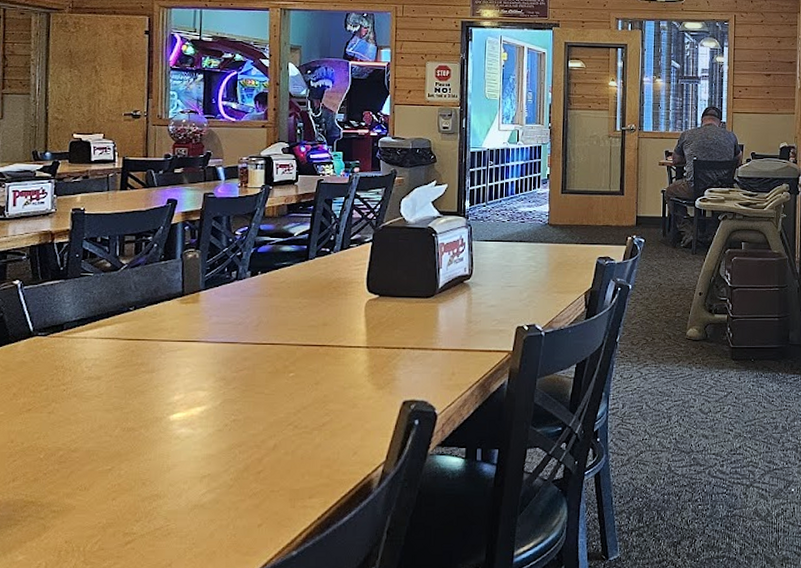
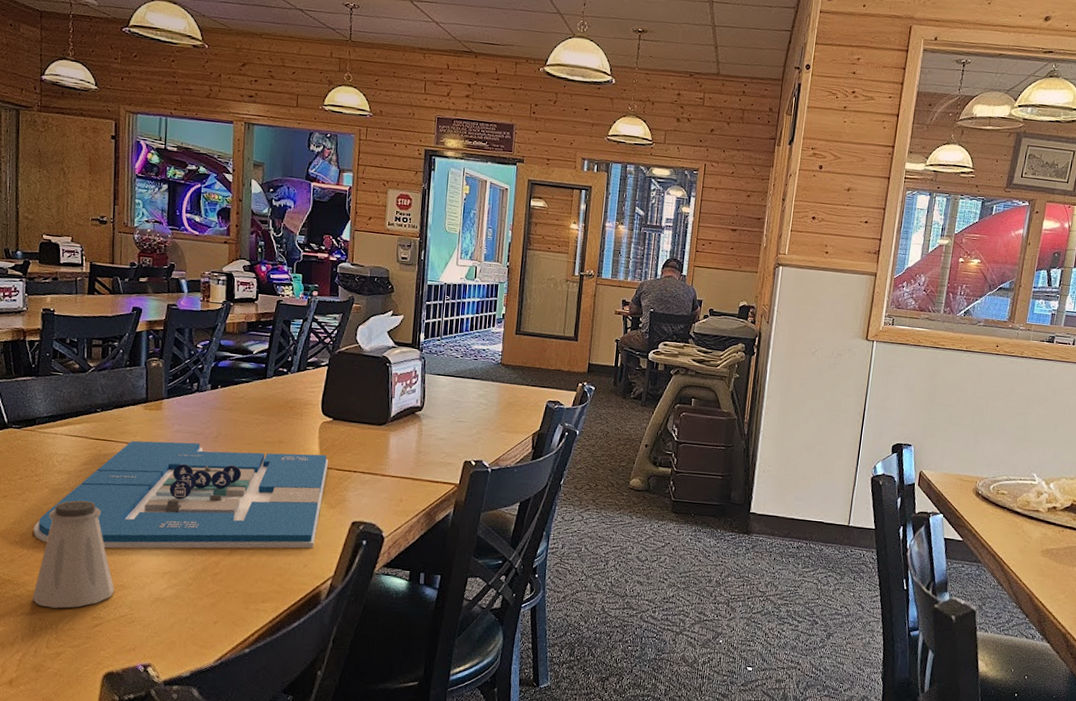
saltshaker: none [58,406,149,528] -> present [32,500,115,609]
board game: none [60,333,376,456] -> present [34,440,329,549]

